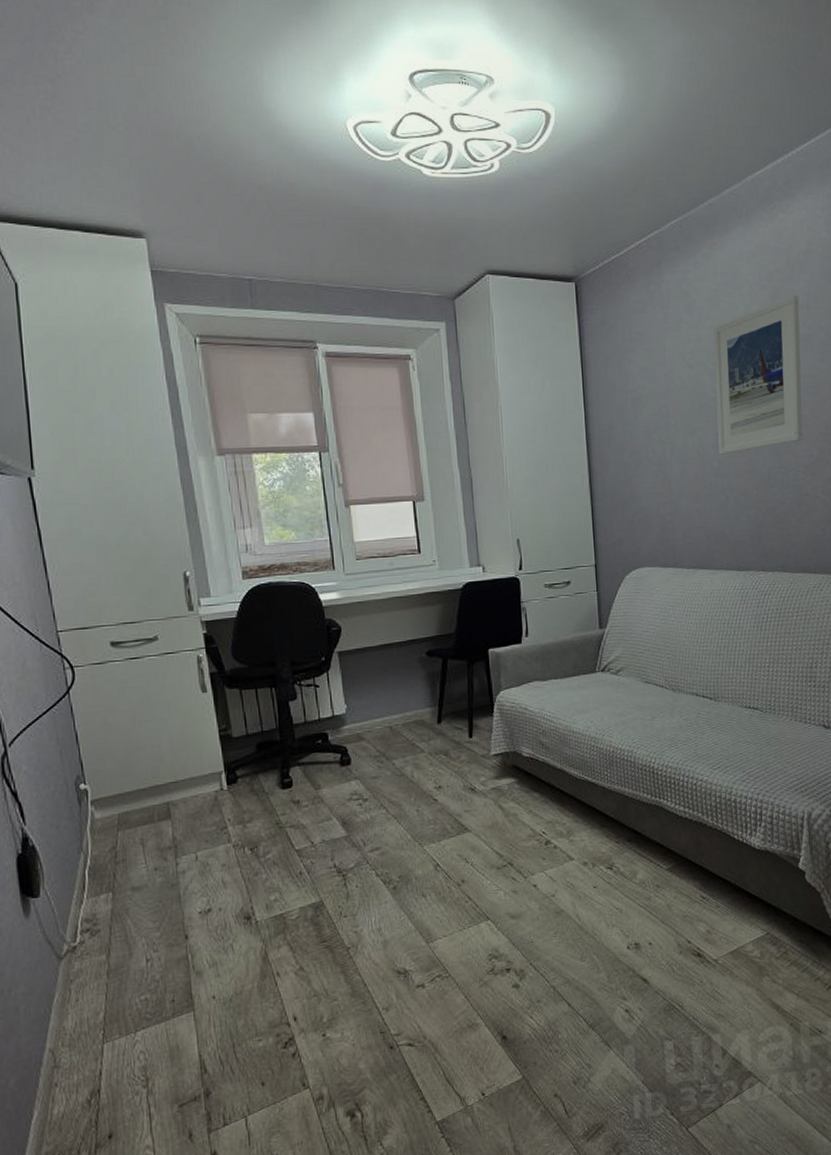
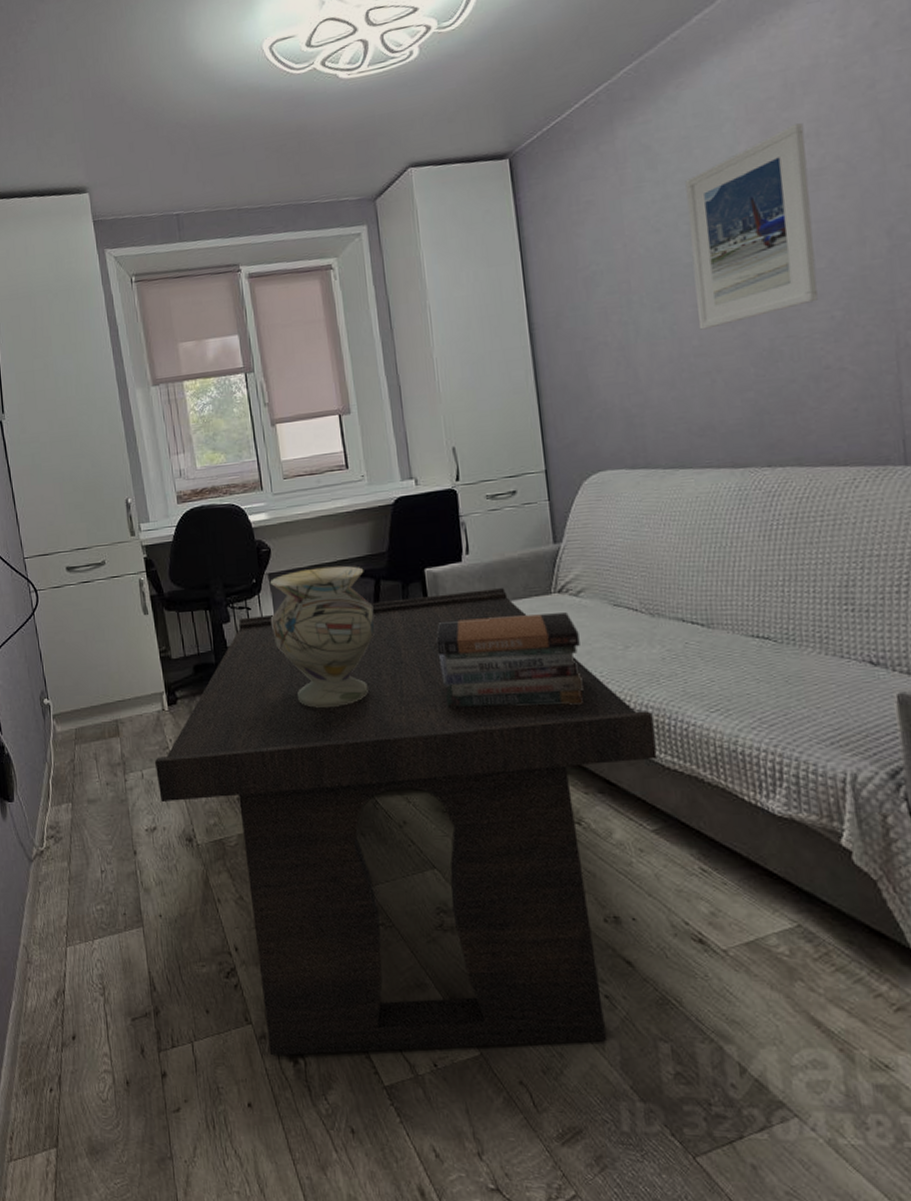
coffee table: none [211,667,673,1115] -> present [155,588,657,1056]
decorative vase: none [339,645,441,780] -> present [269,565,374,708]
book stack: none [495,689,618,774] -> present [435,612,583,707]

